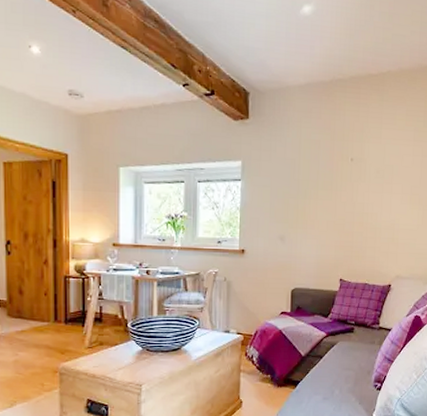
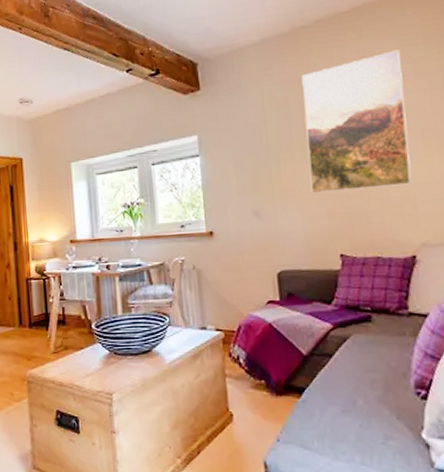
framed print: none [326,117,407,229] -> present [302,49,412,194]

